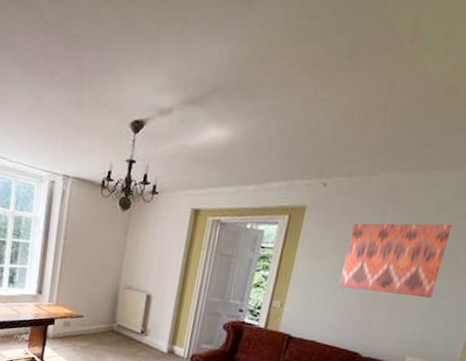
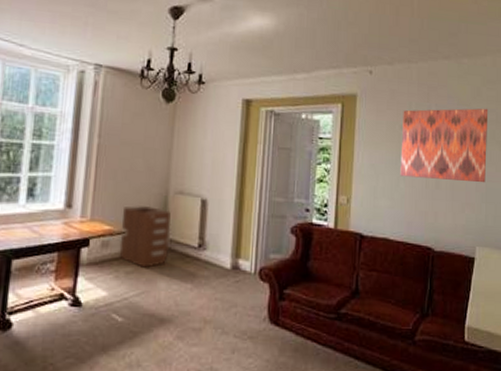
filing cabinet: none [76,296,120,345] -> present [119,205,171,268]

